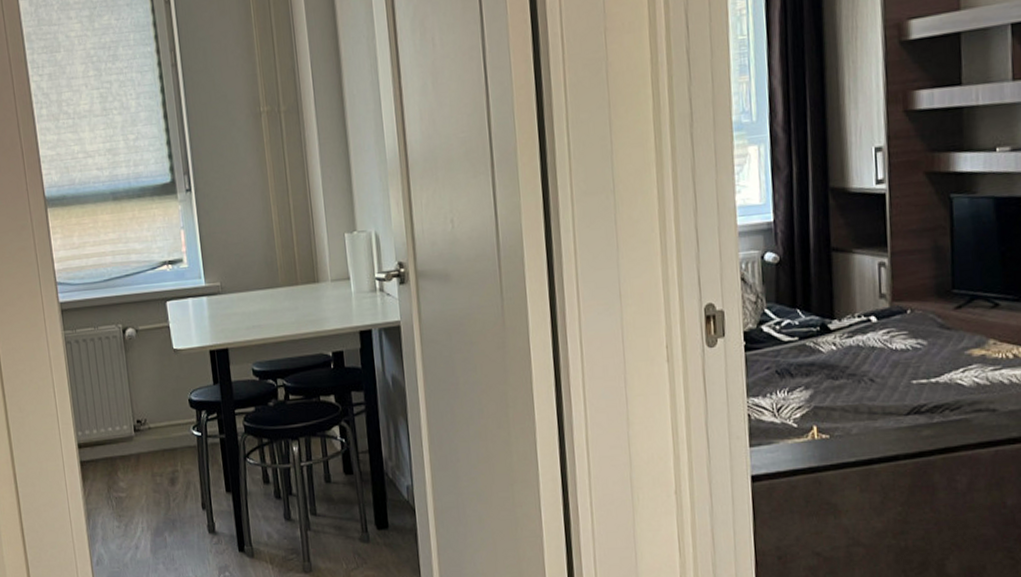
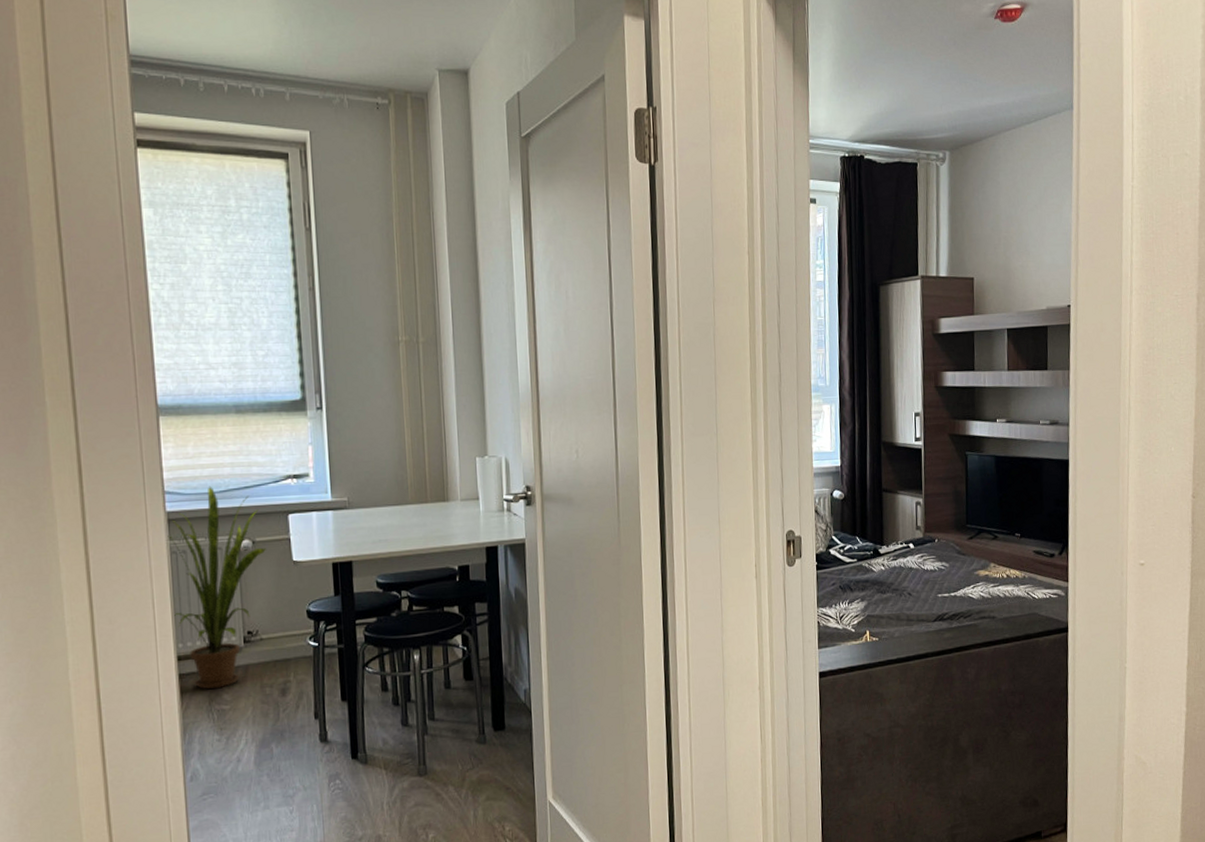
house plant: none [62,275,148,477] -> present [167,486,266,689]

